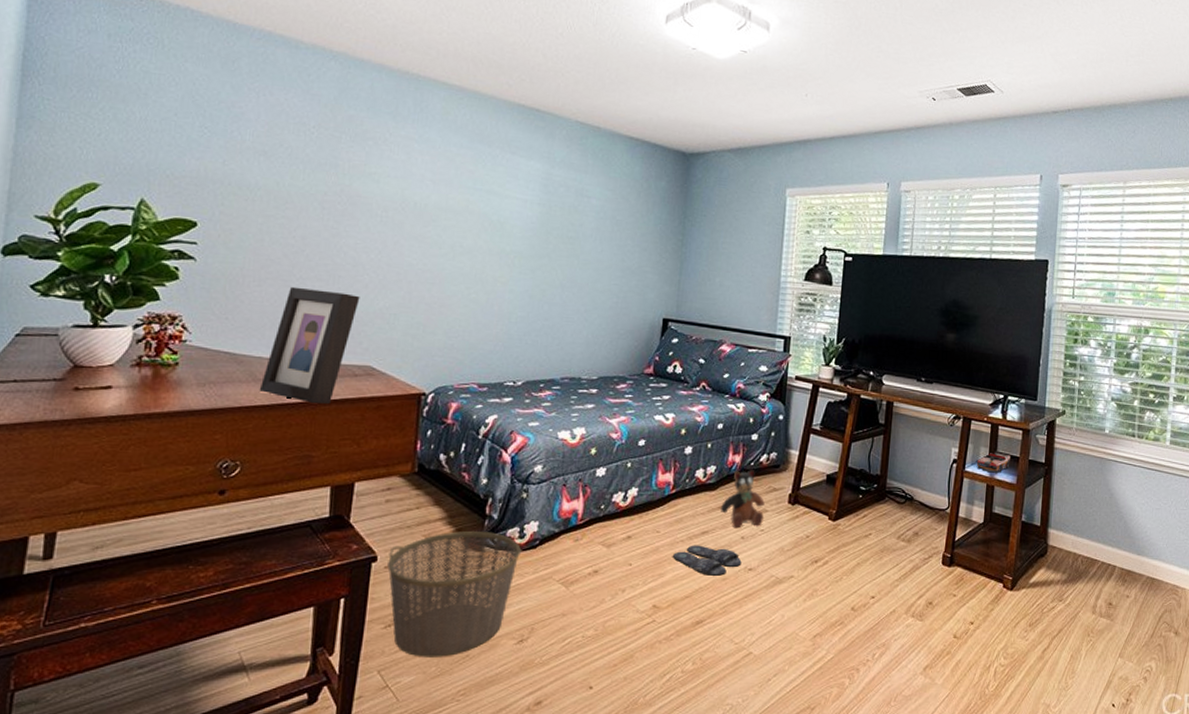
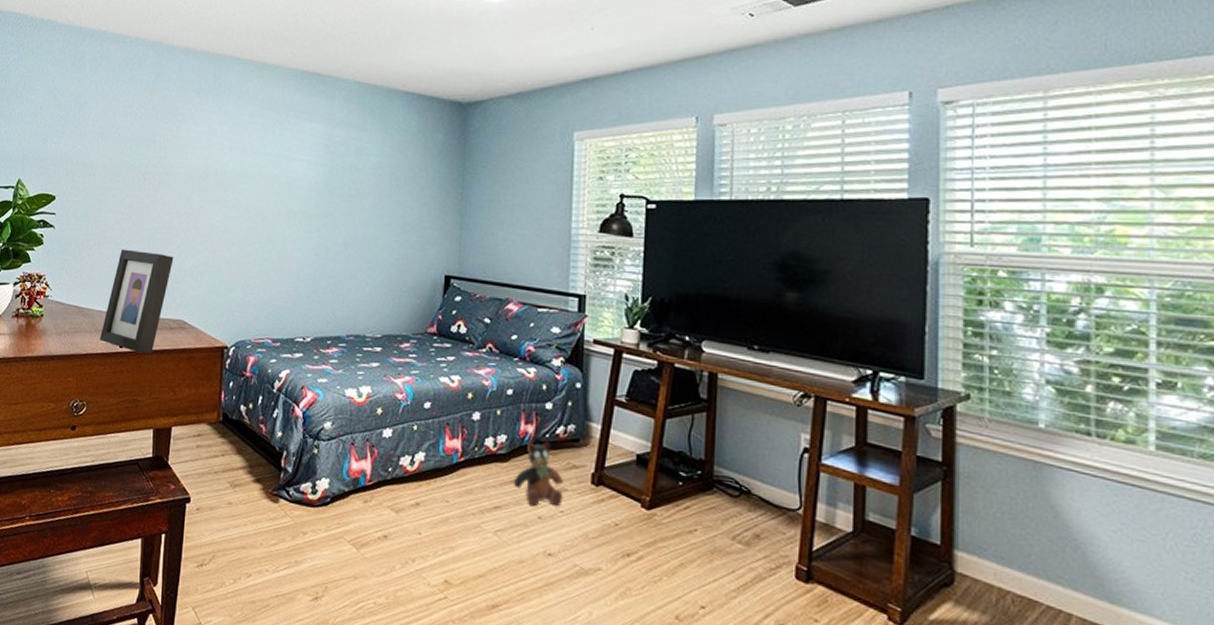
basket: present [387,531,522,657] -> none [199,481,315,603]
slippers: present [673,545,742,576] -> none [464,519,540,558]
toy car: present [976,451,1011,473] -> none [837,441,888,470]

